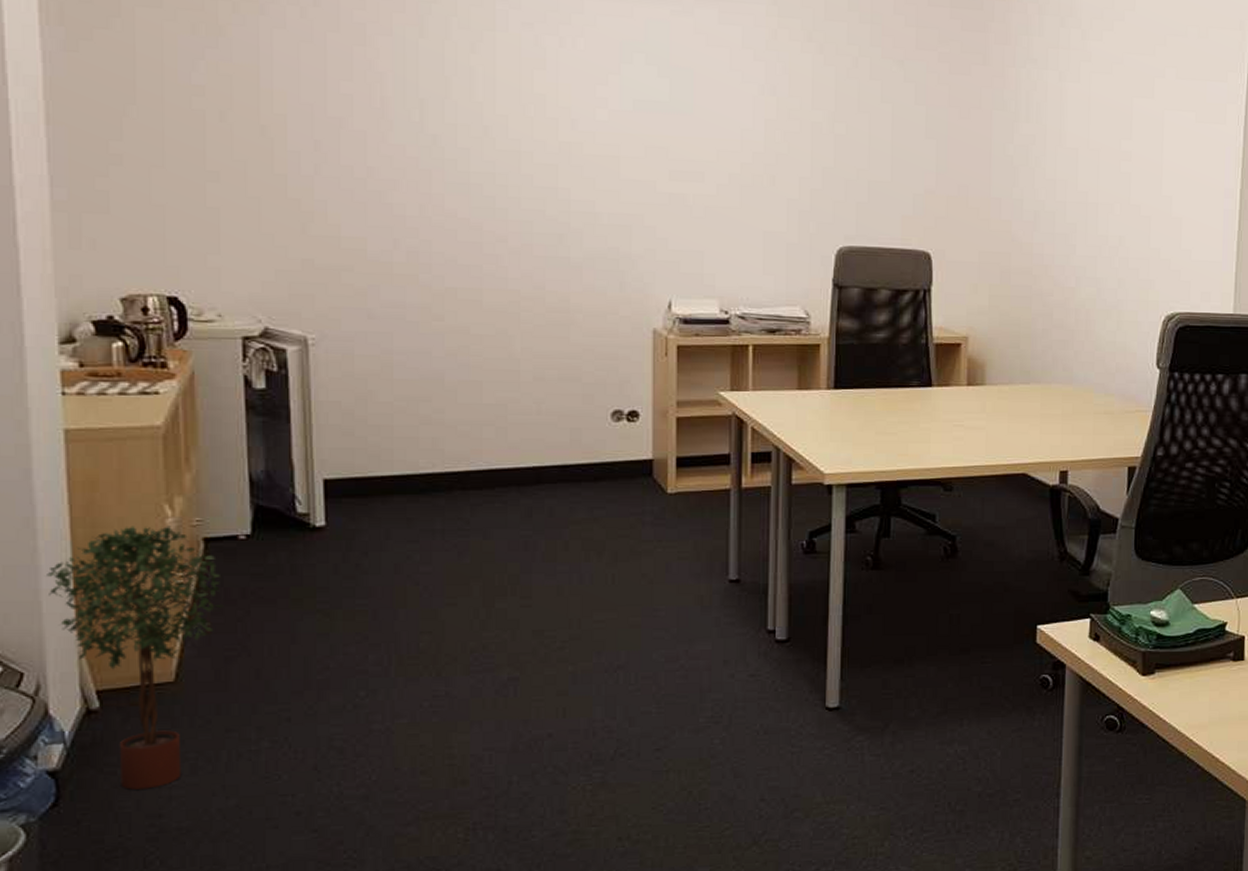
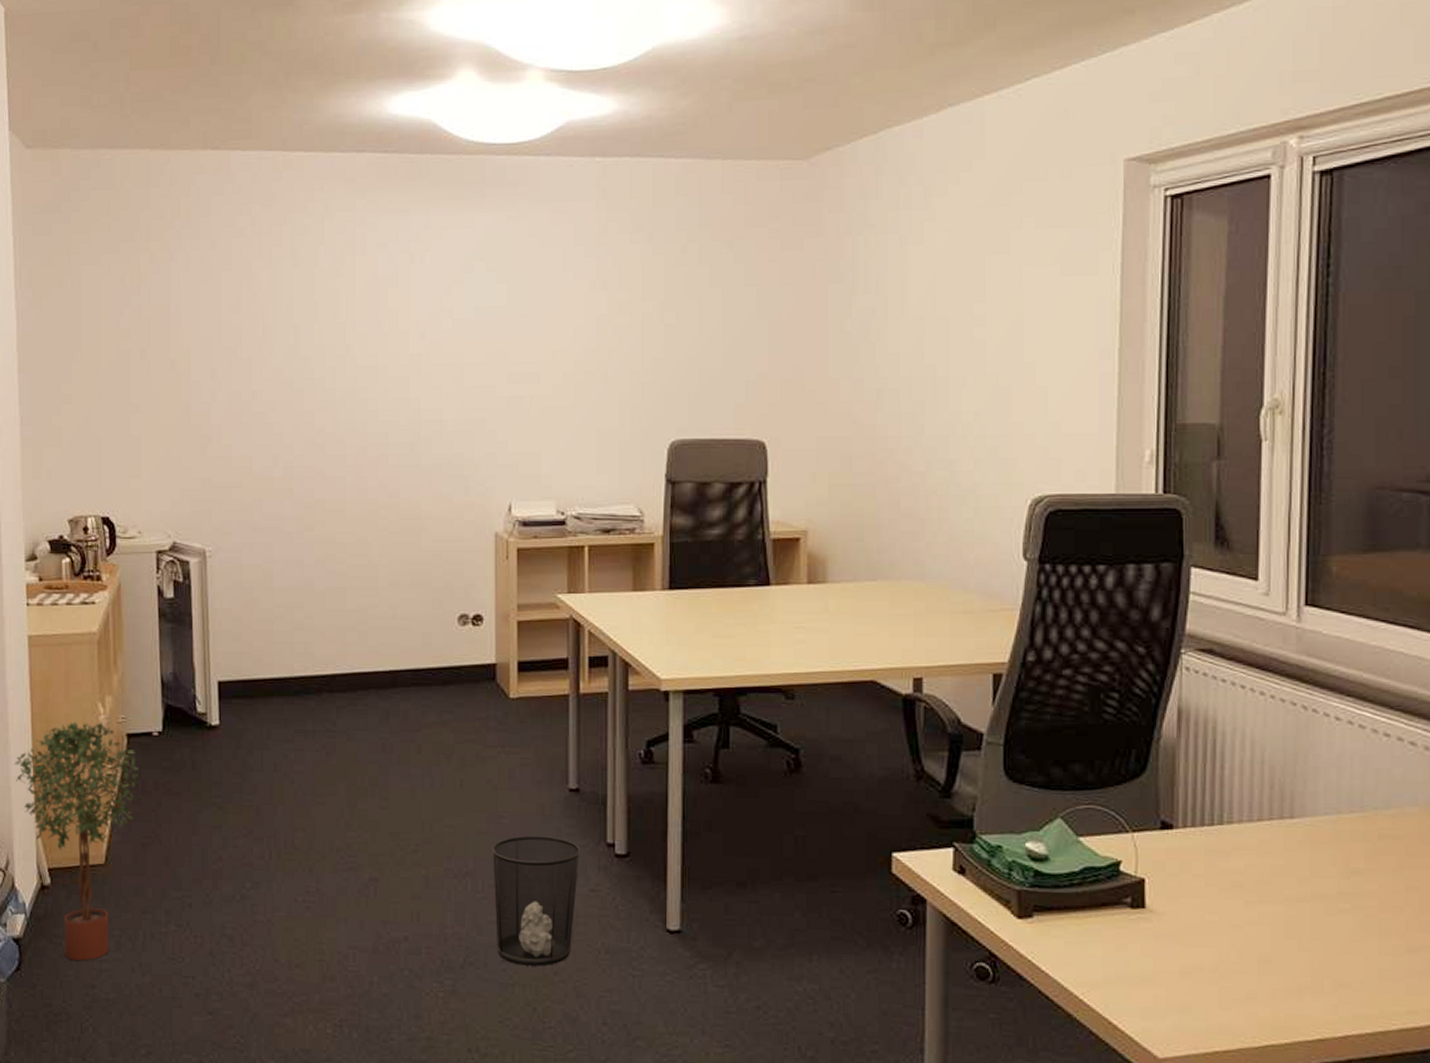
waste bin: none [645,626,741,752] -> present [491,835,581,966]

